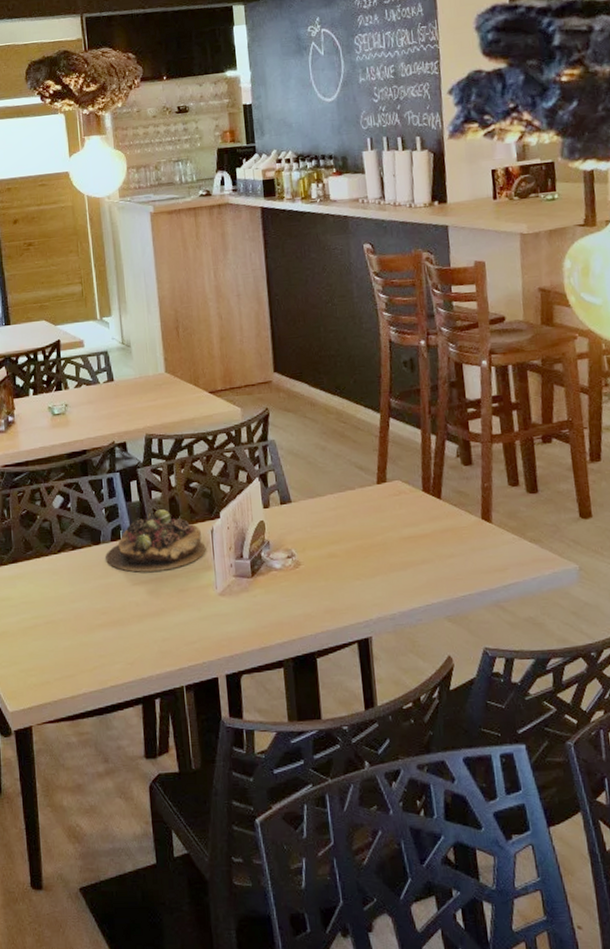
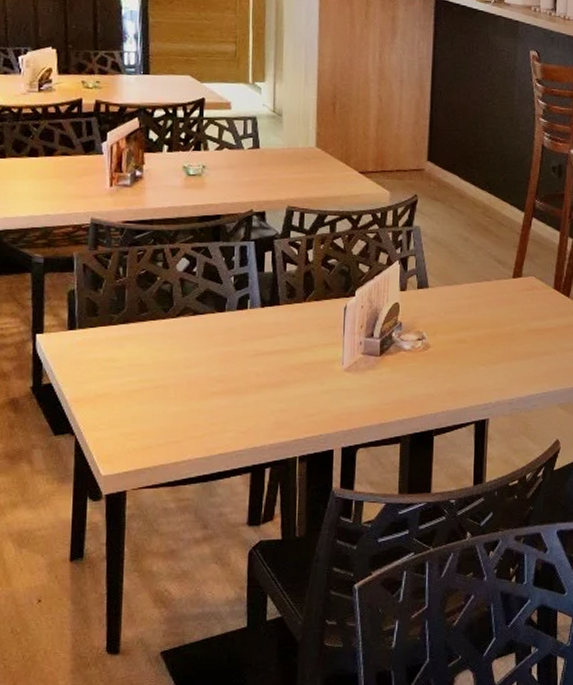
succulent plant: present [105,509,206,573] -> none [229,283,337,343]

